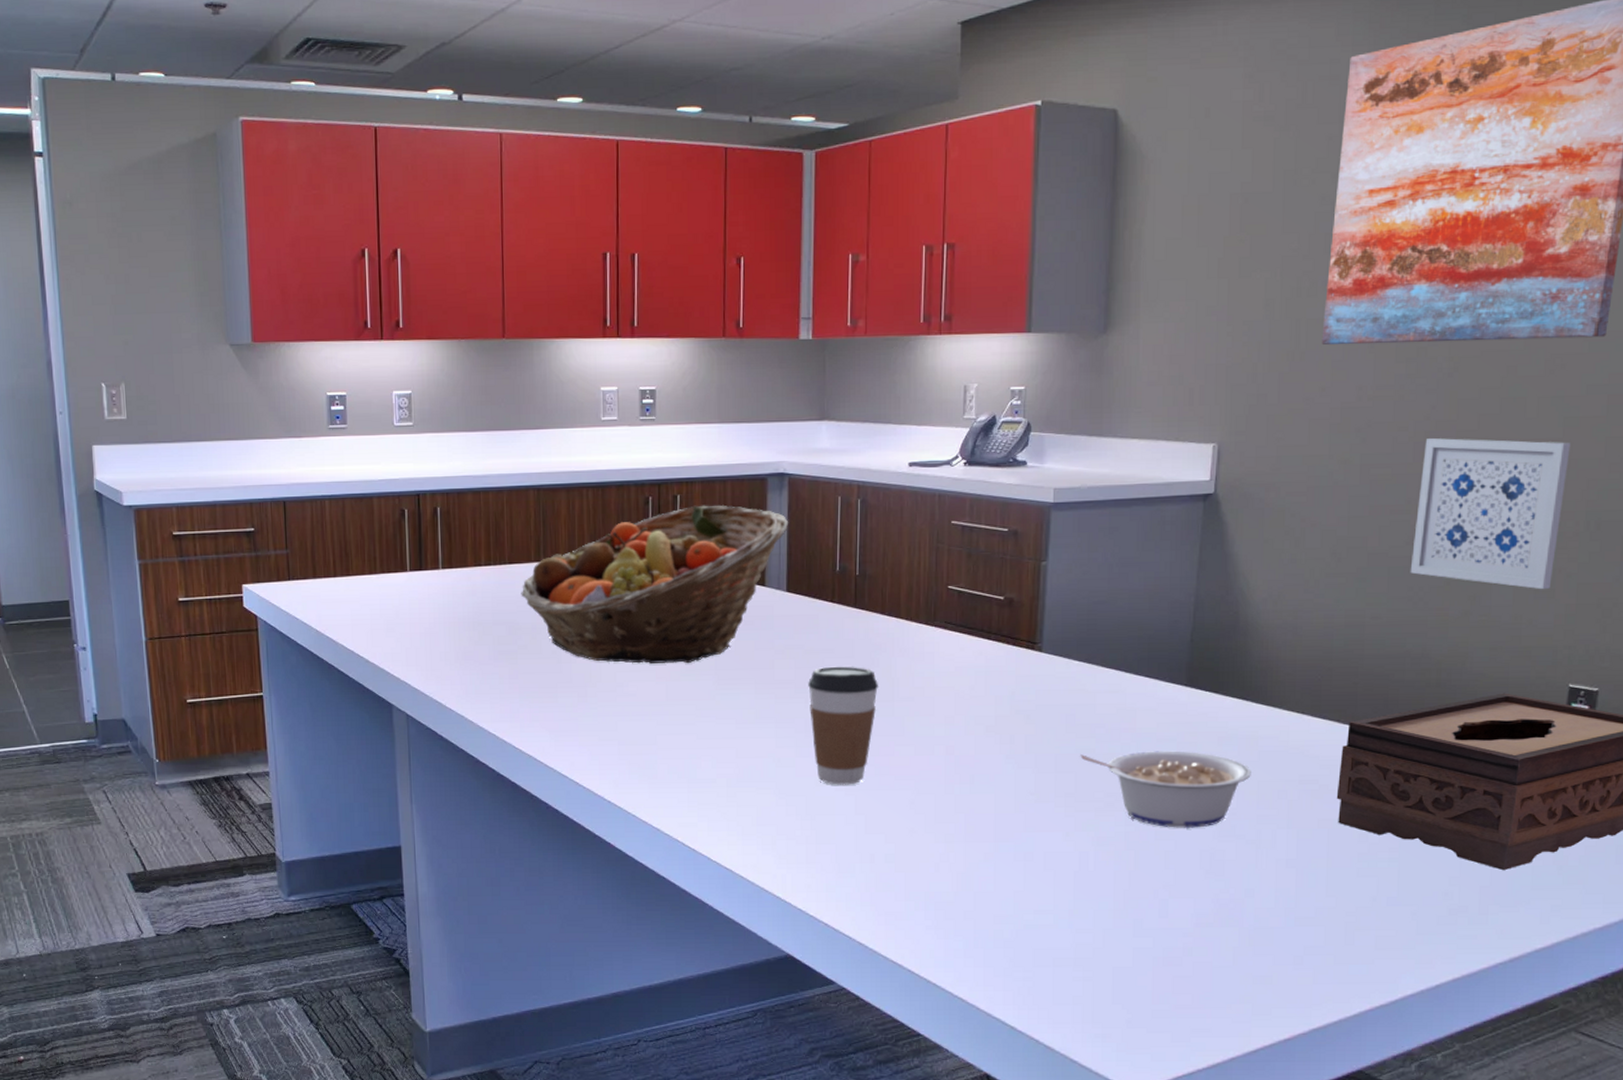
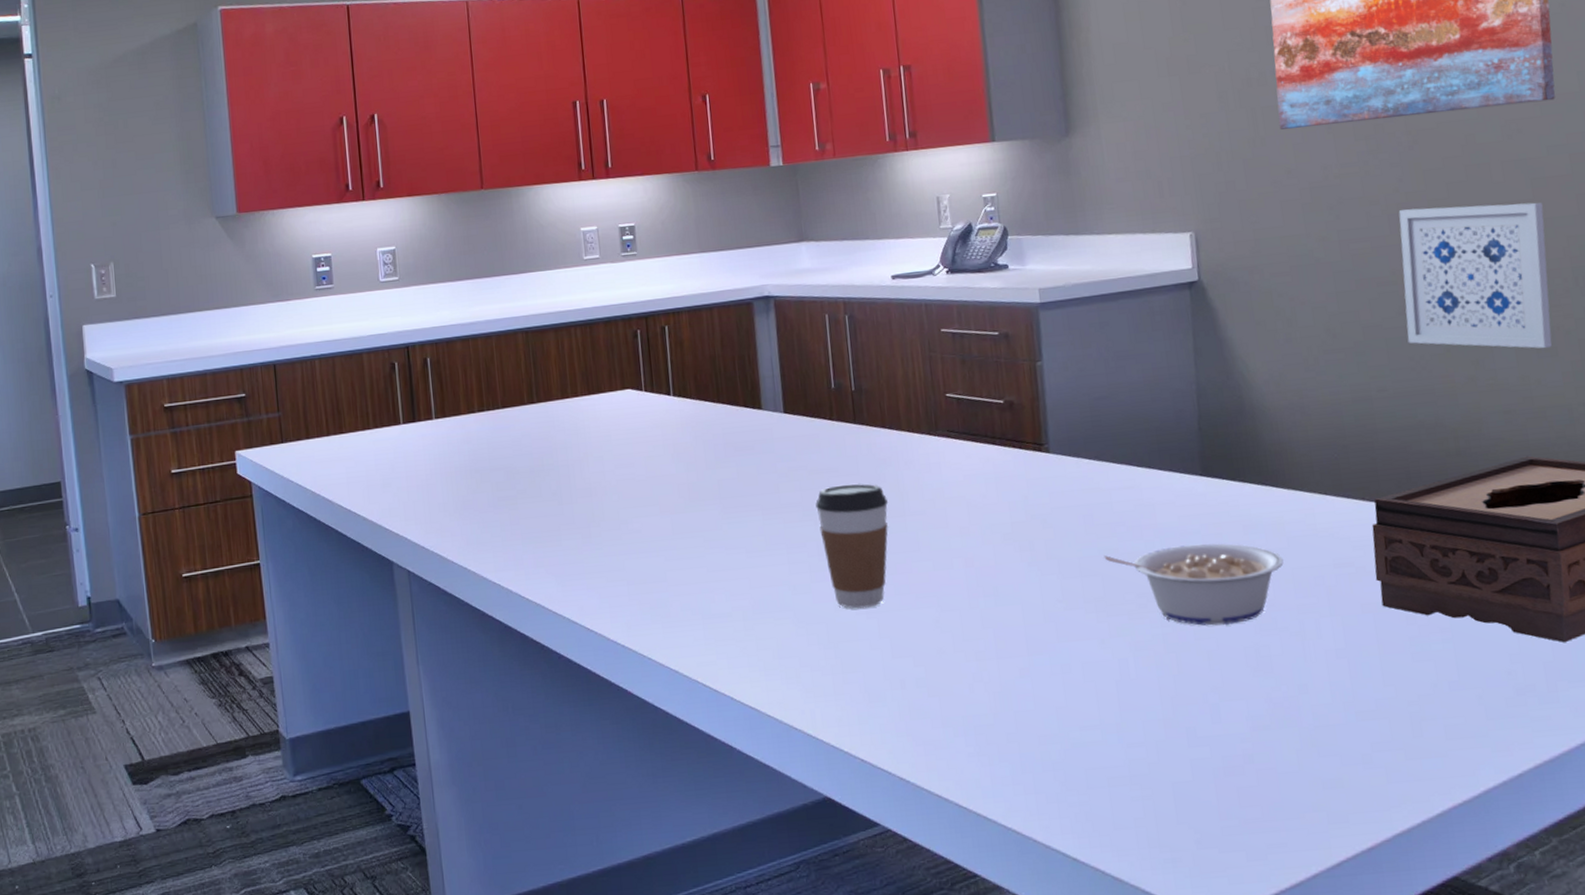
fruit basket: present [521,505,789,664] -> none [516,332,779,500]

